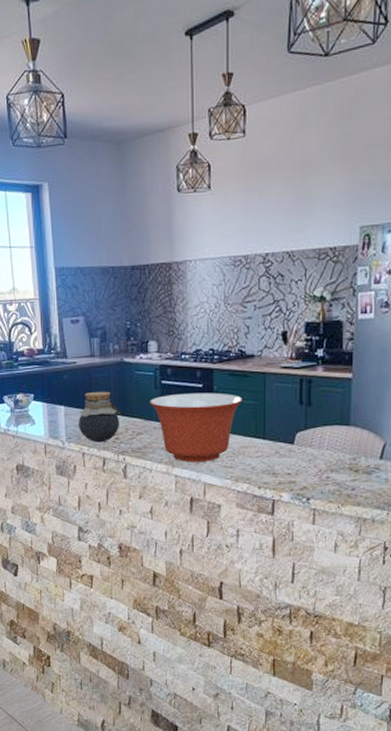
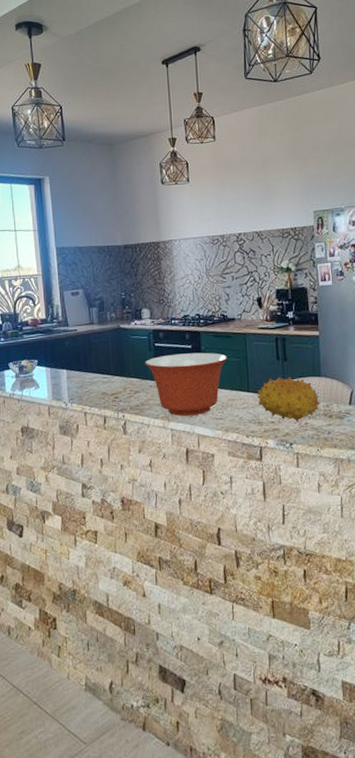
jar: present [79,391,121,443] -> none [80,354,120,402]
fruit: none [274,423,346,474] -> present [257,376,320,421]

